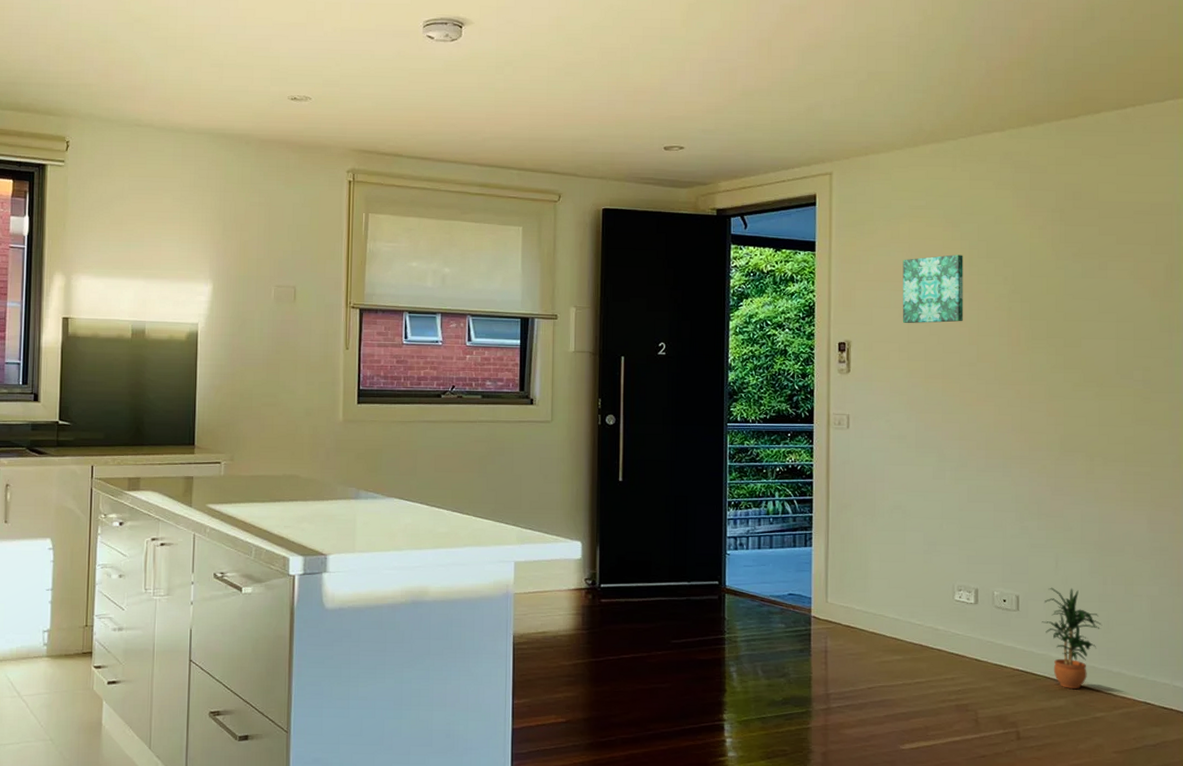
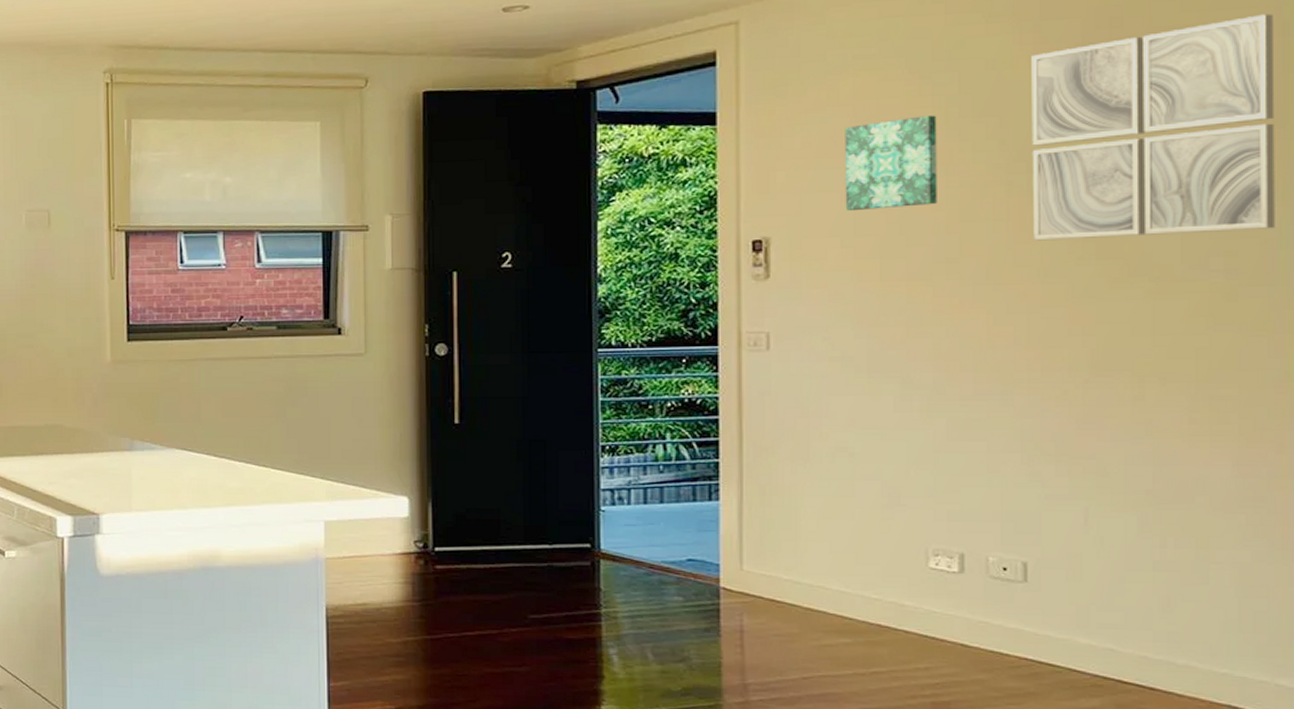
wall art: none [1024,198,1172,353] -> present [1031,14,1275,241]
potted plant: present [1041,587,1102,689] -> none [1062,551,1158,685]

